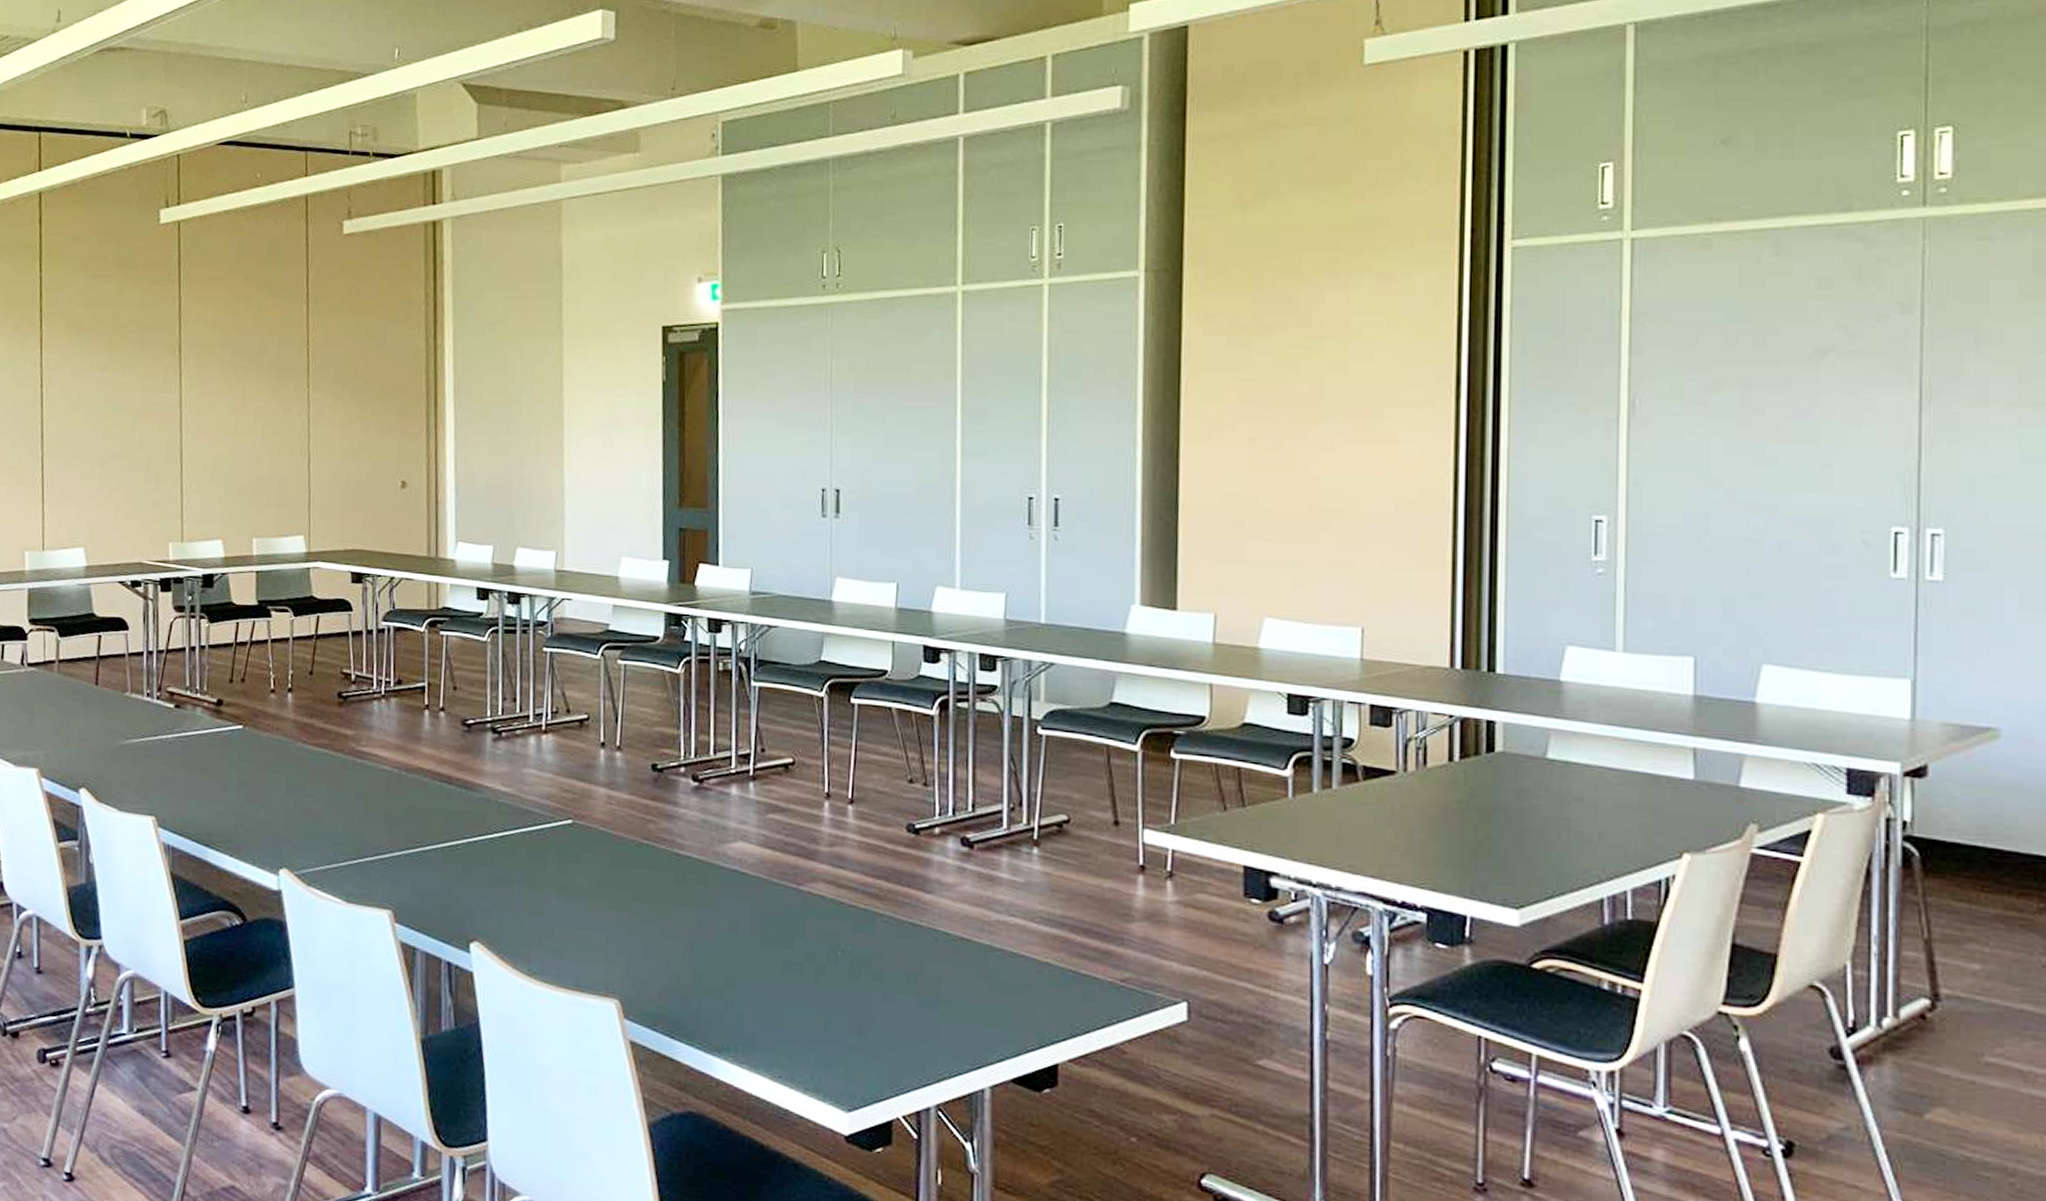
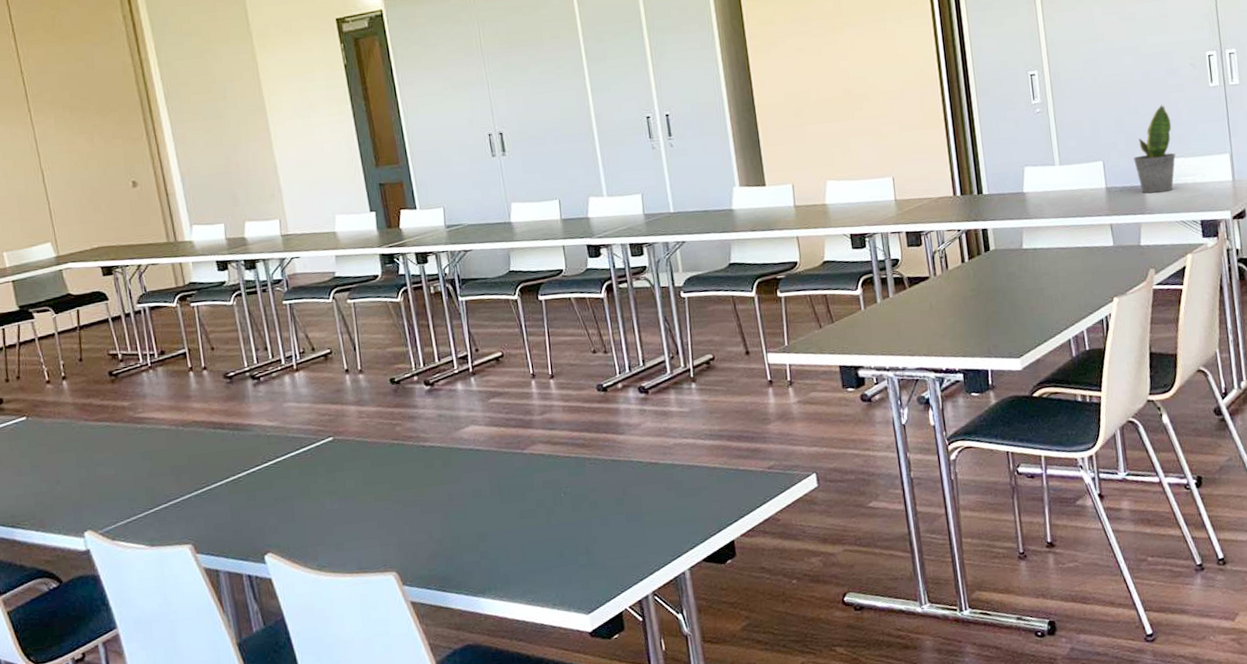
potted plant: none [1746,591,1819,719] -> present [1133,104,1176,194]

